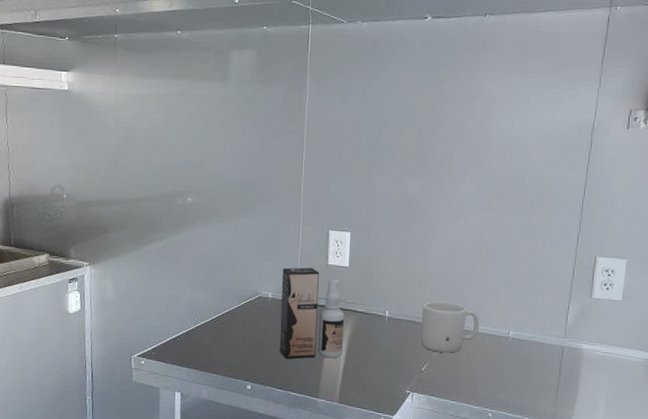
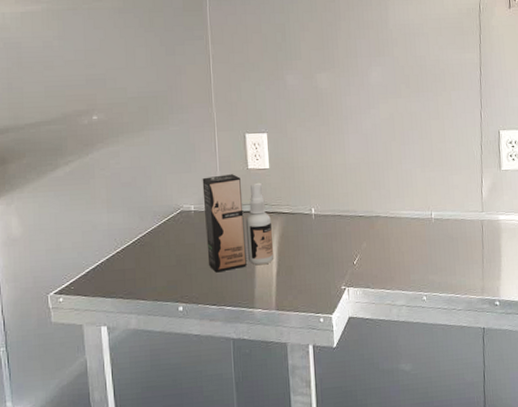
mug: present [420,300,480,353] -> none [346,191,404,243]

